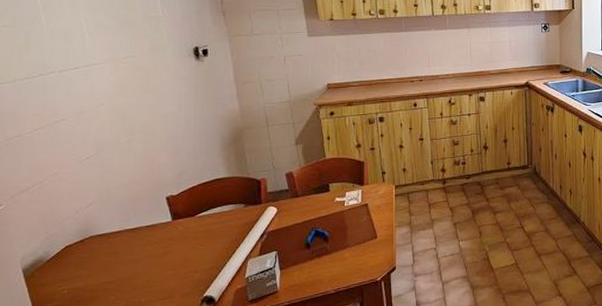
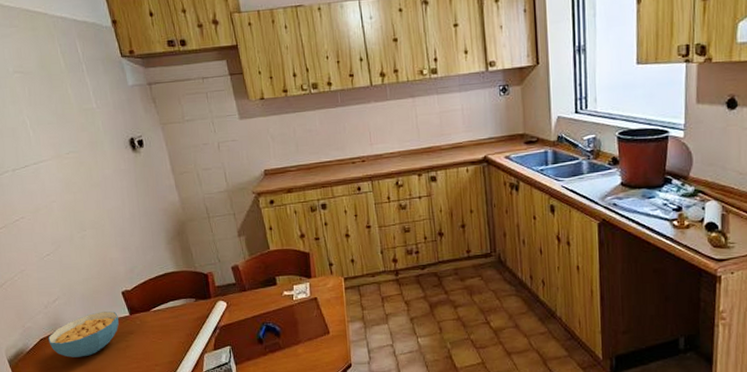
cereal bowl: none [75,217,159,266] -> present [48,311,119,358]

